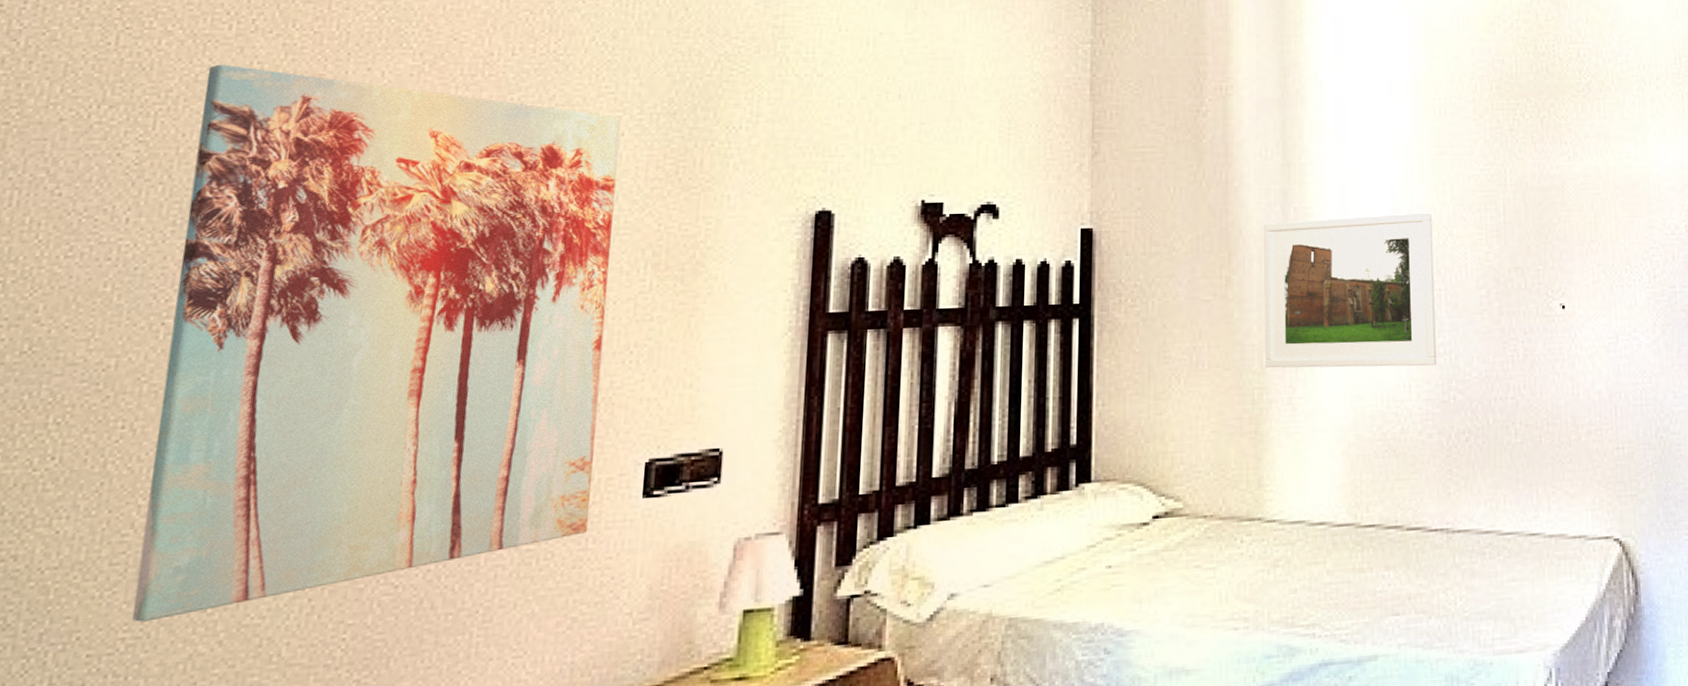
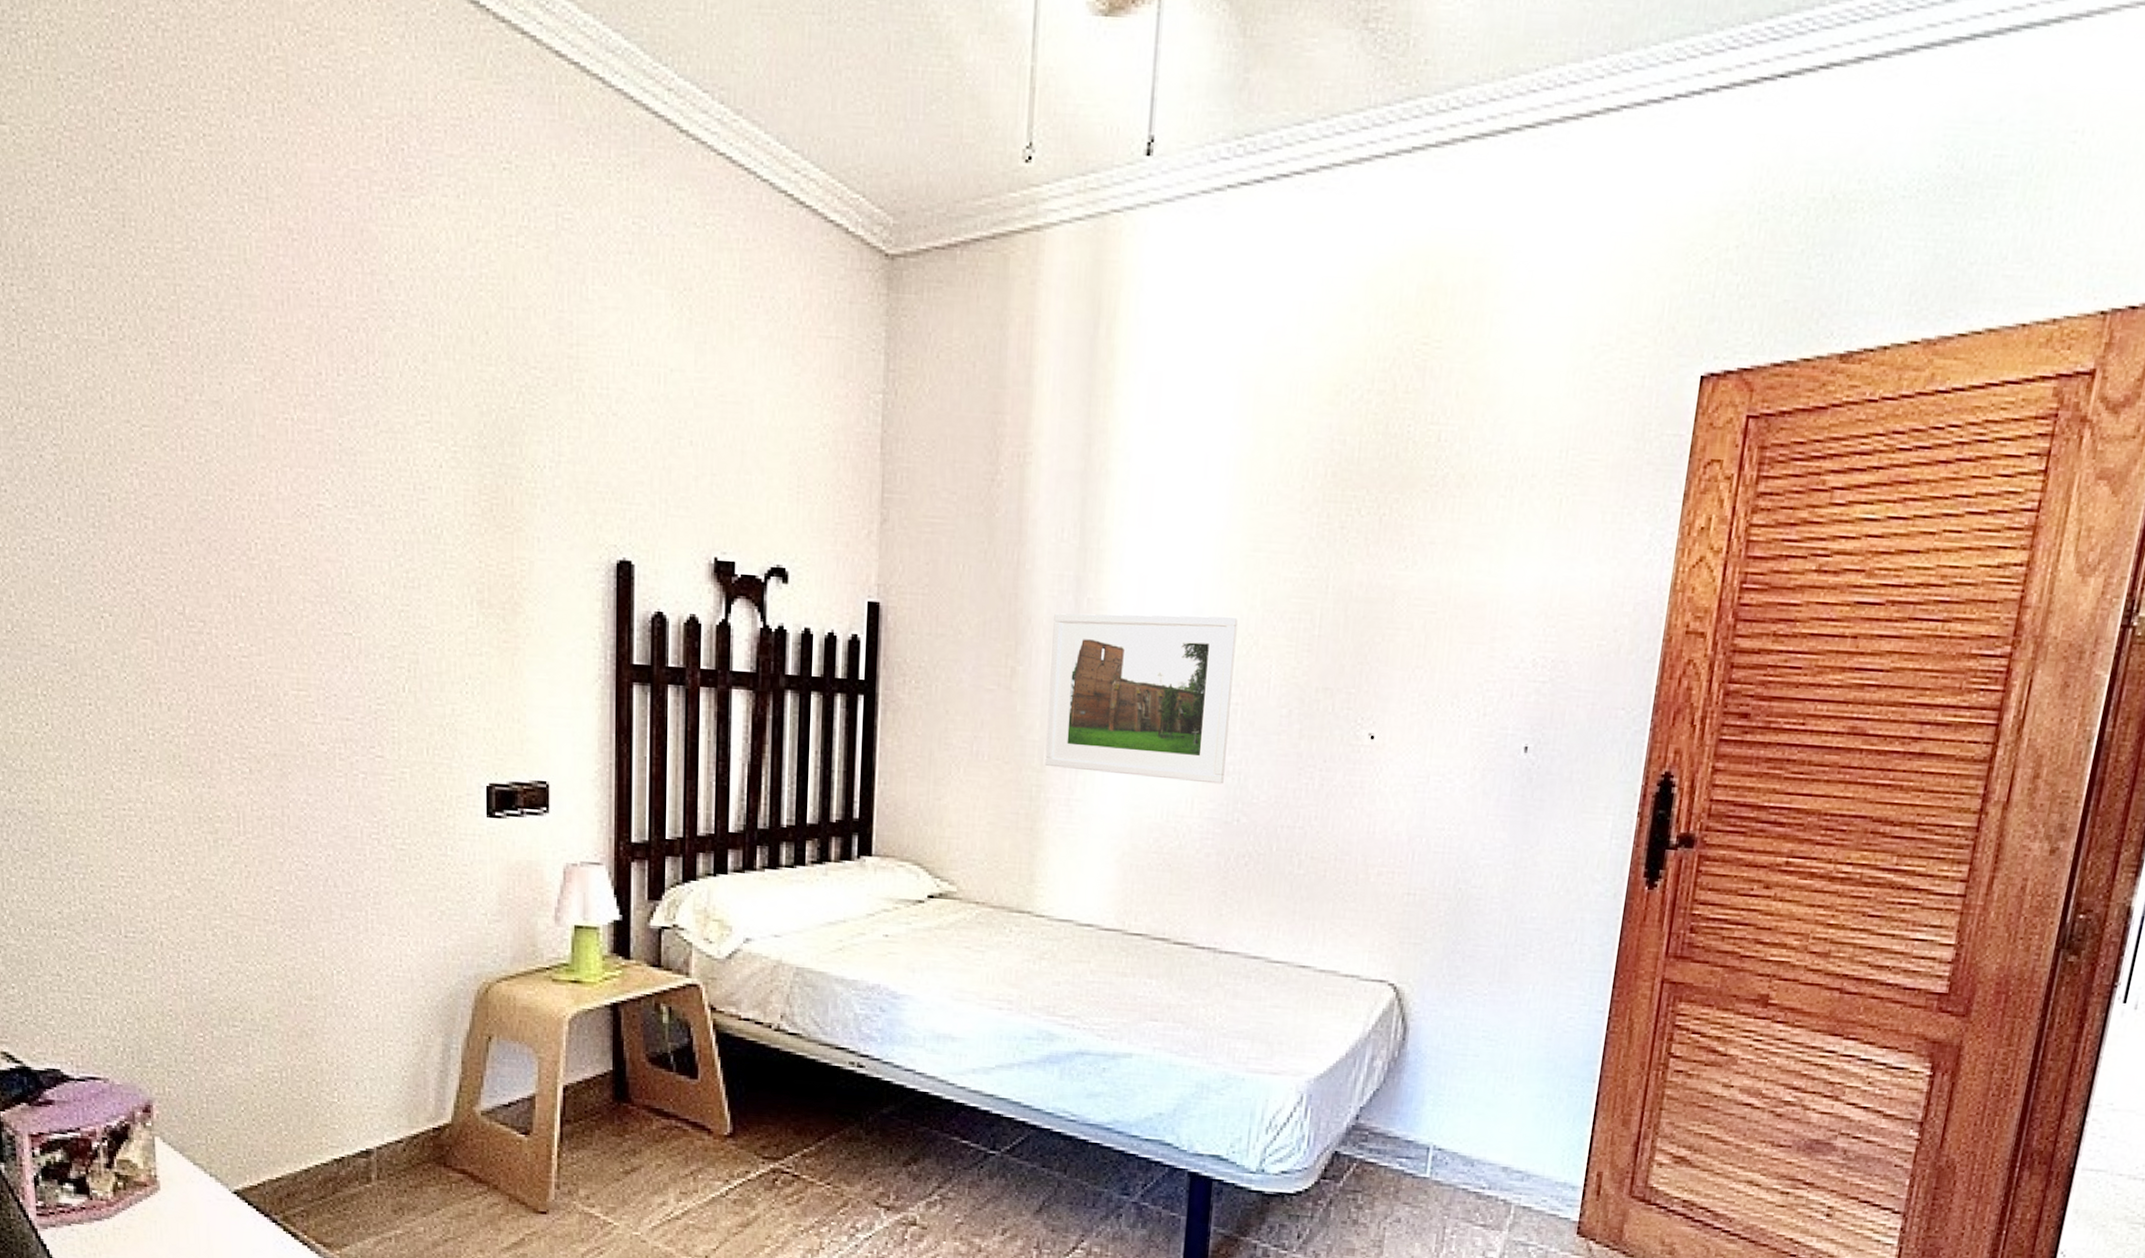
wall art: present [131,64,621,622] -> none [93,371,446,866]

